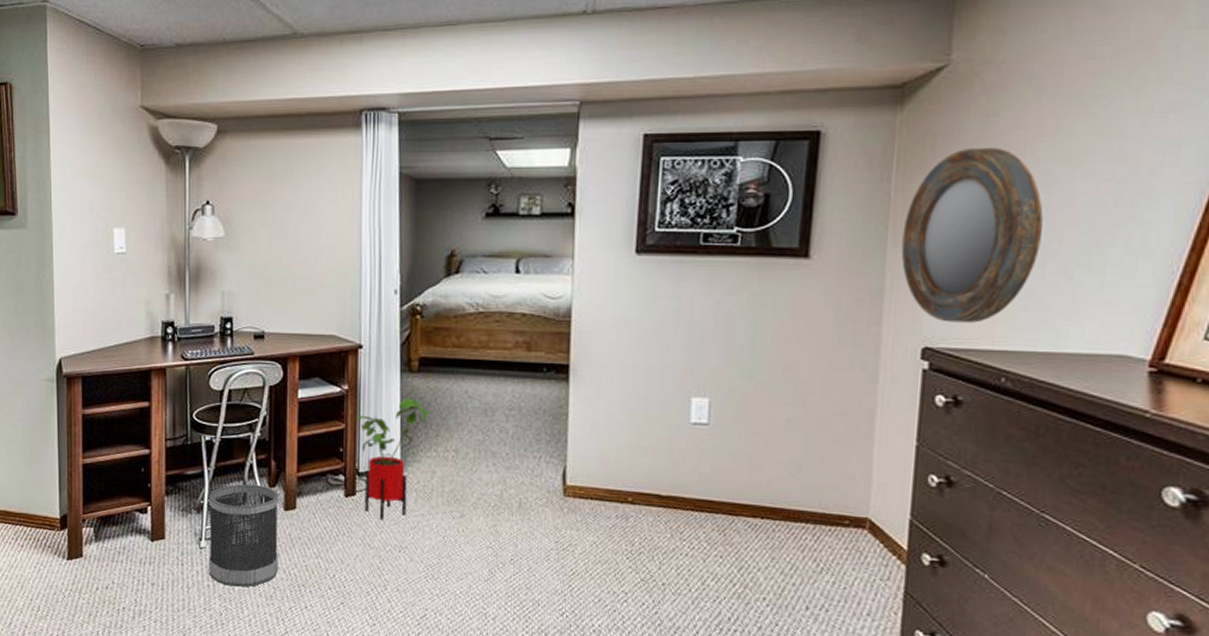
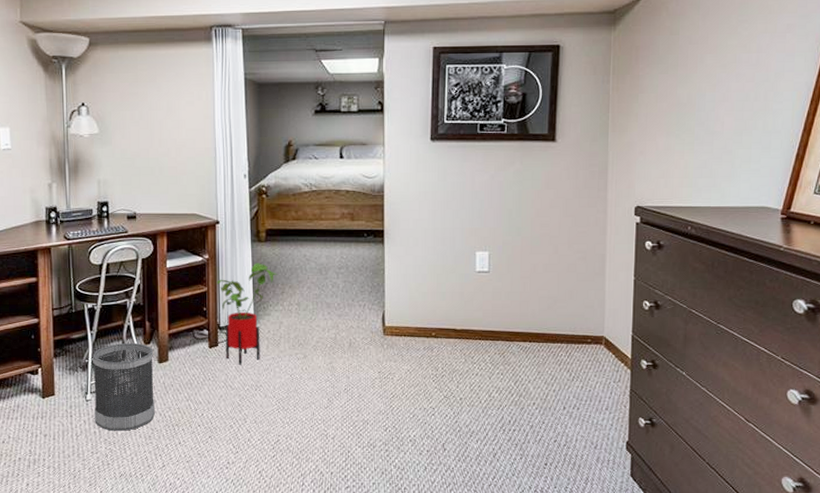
home mirror: present [901,147,1043,323] -> none [618,57,710,187]

